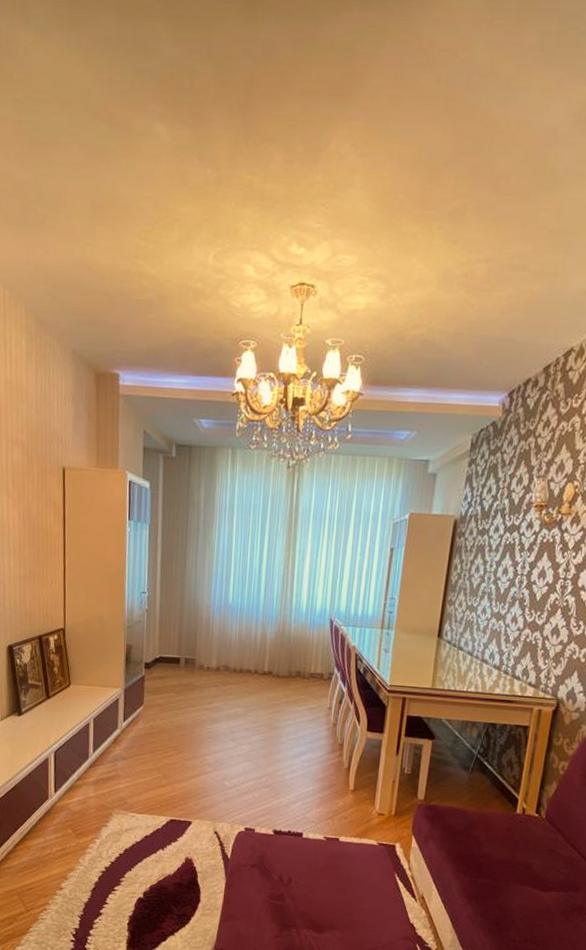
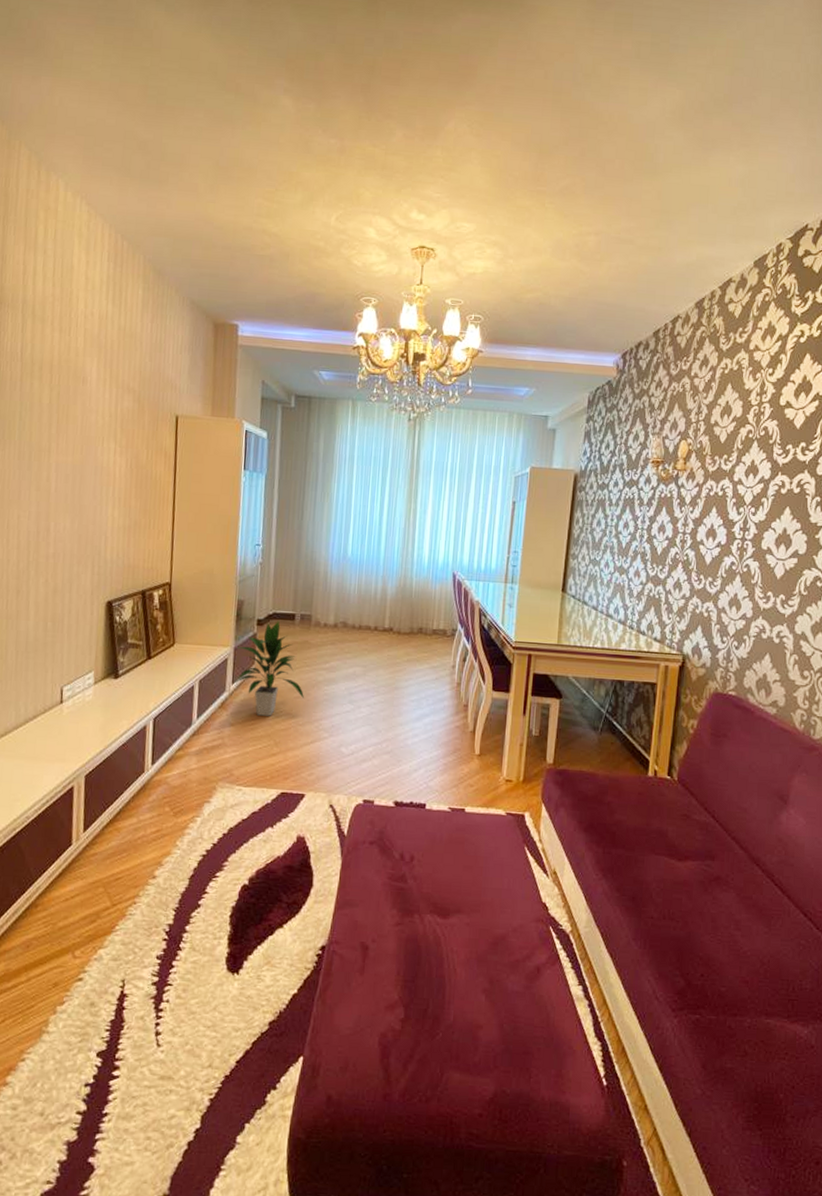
indoor plant: none [124,664,190,752] -> present [233,621,305,716]

